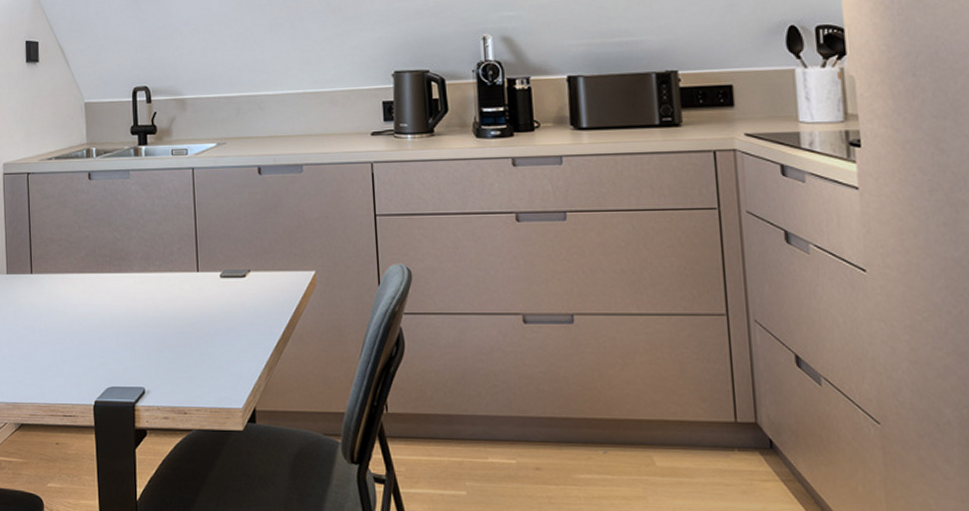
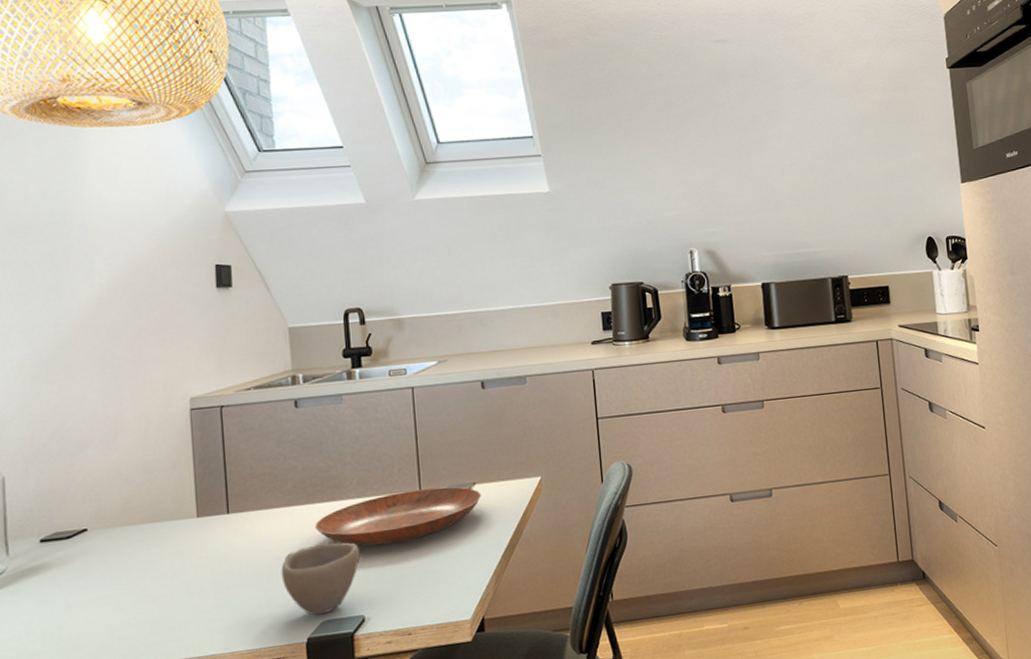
cup: none [74,313,142,381] -> present [281,542,360,616]
bowl: none [103,270,256,321] -> present [315,486,482,546]

